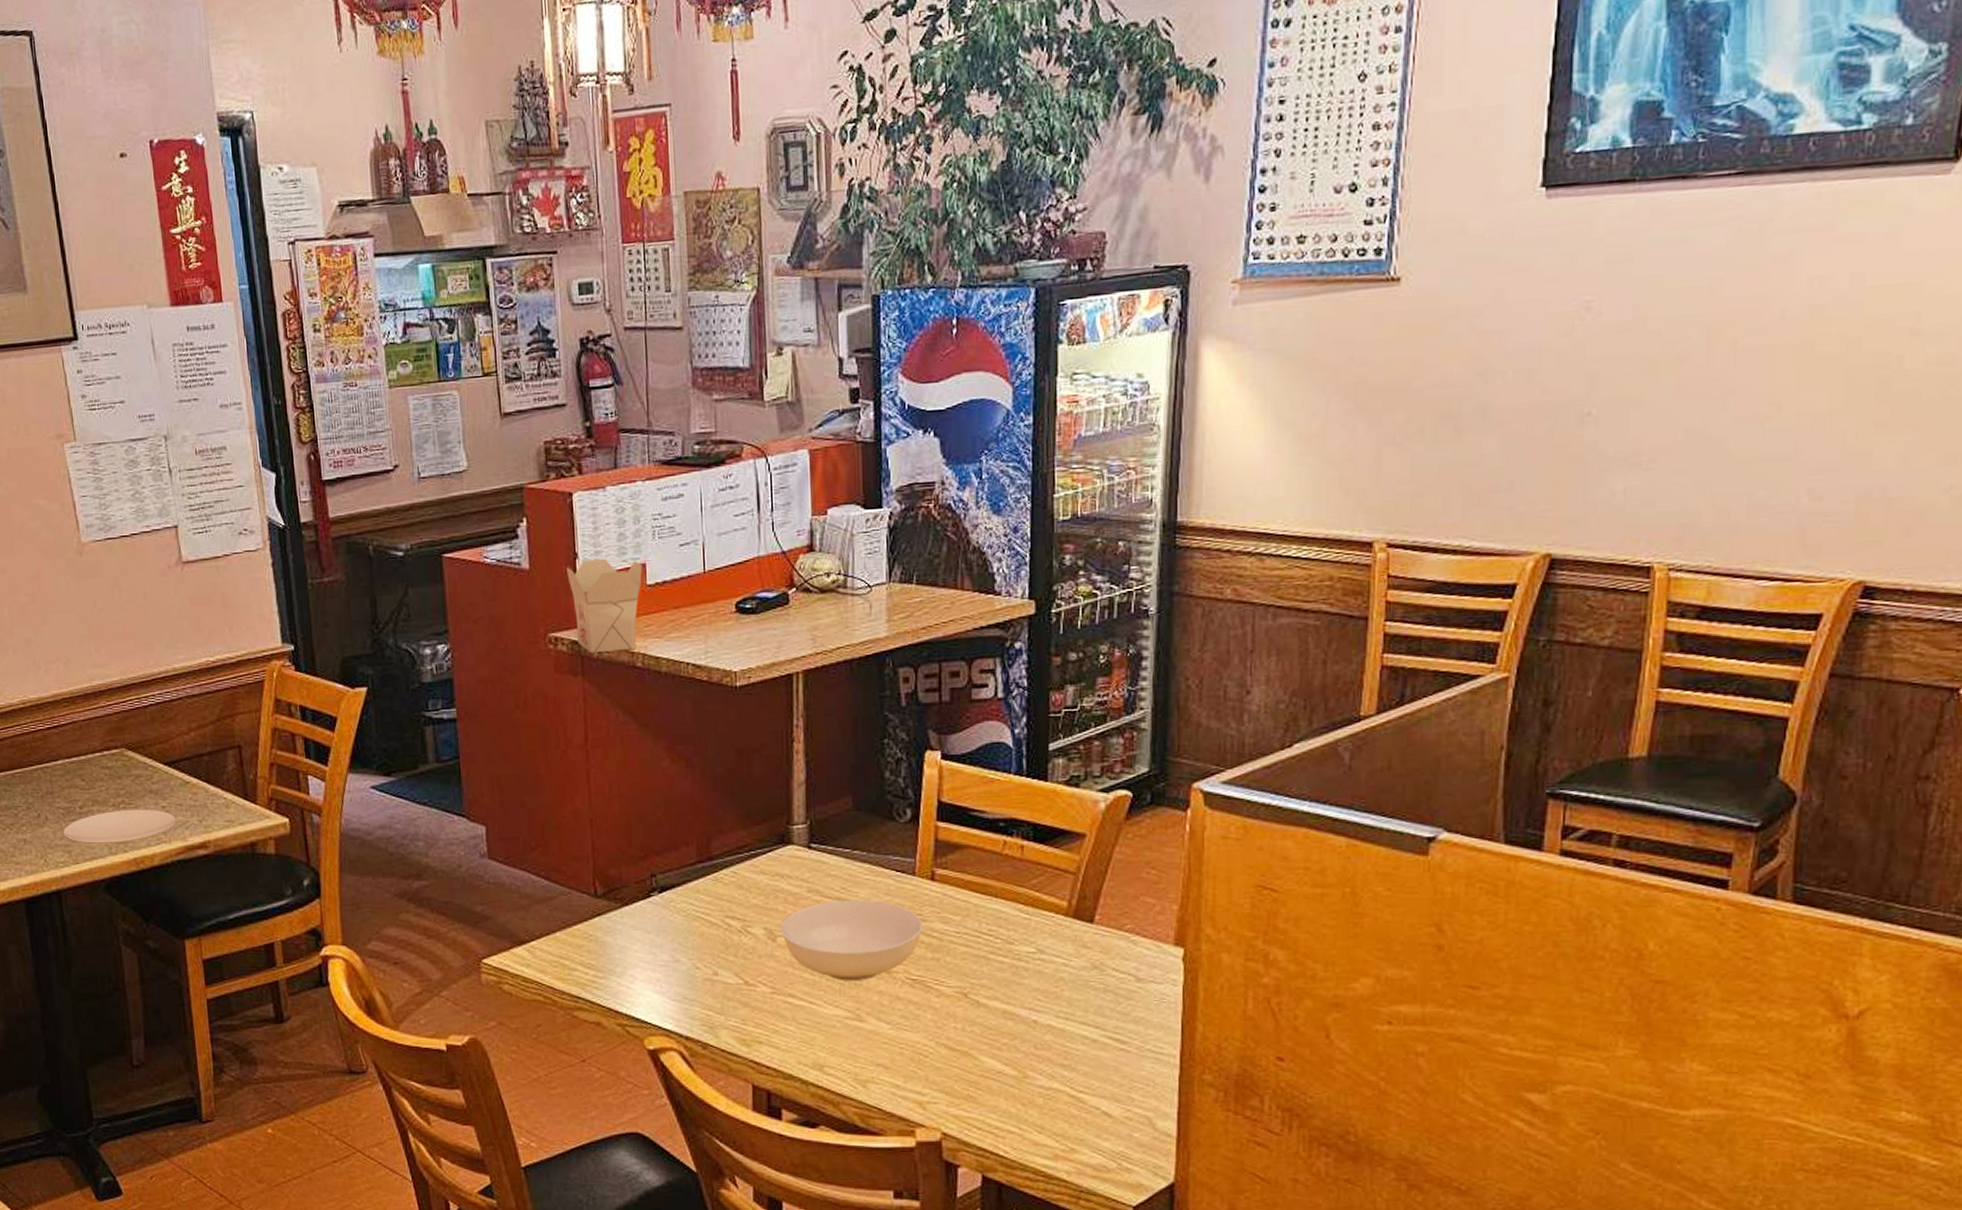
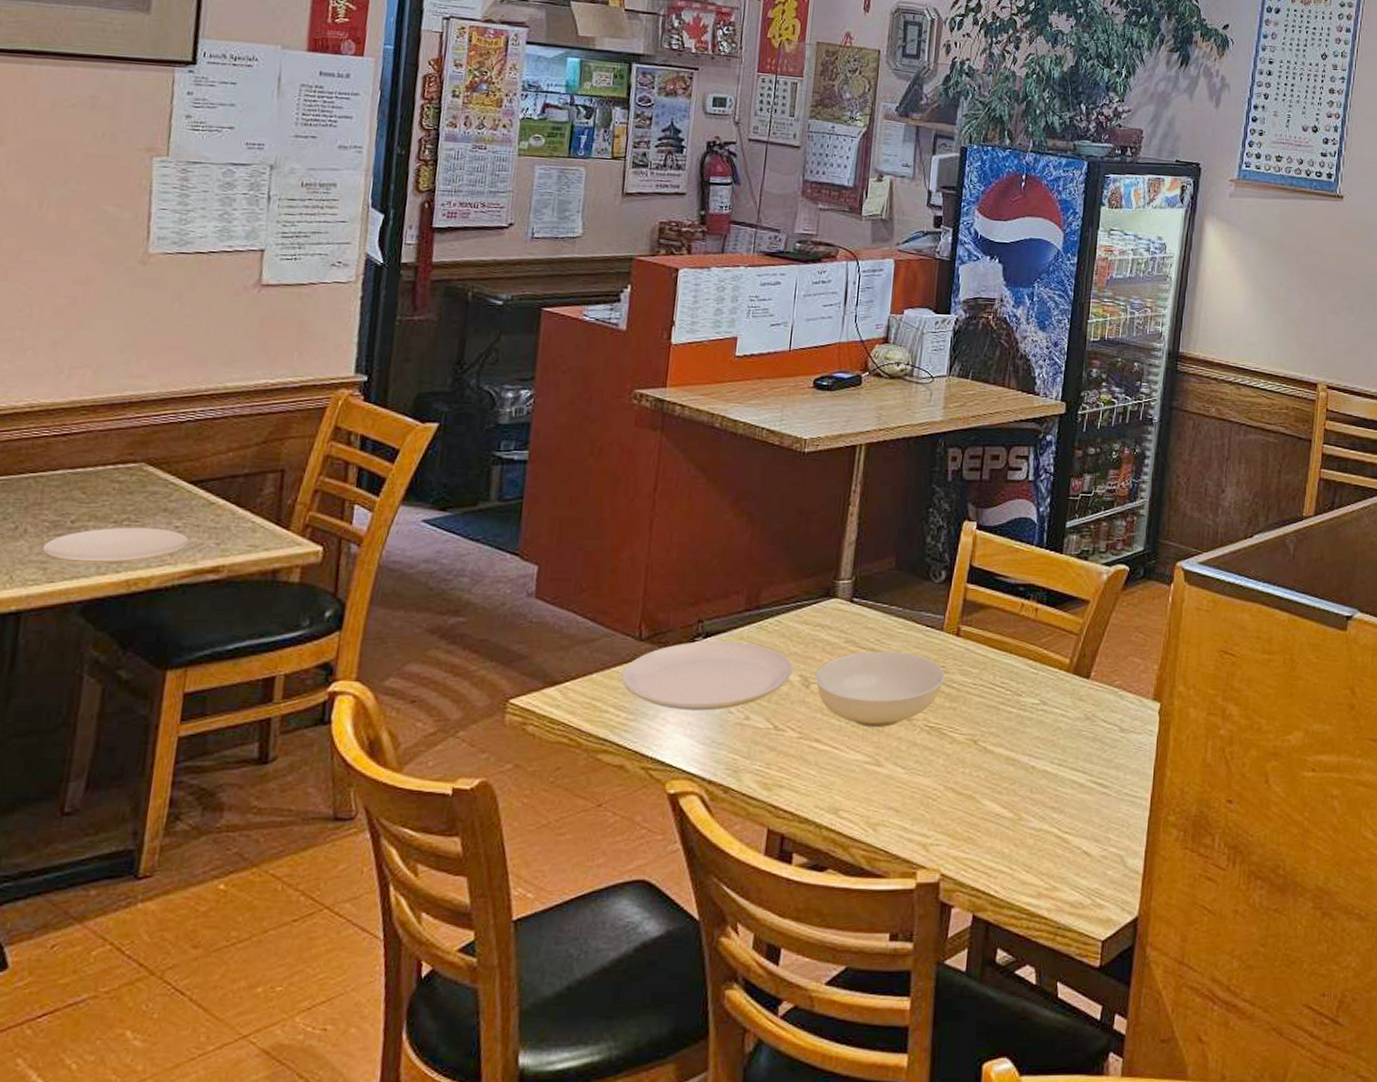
takeout container: present [567,558,642,654] -> none [661,328,733,412]
plate: none [584,894,757,967] -> present [621,640,793,711]

